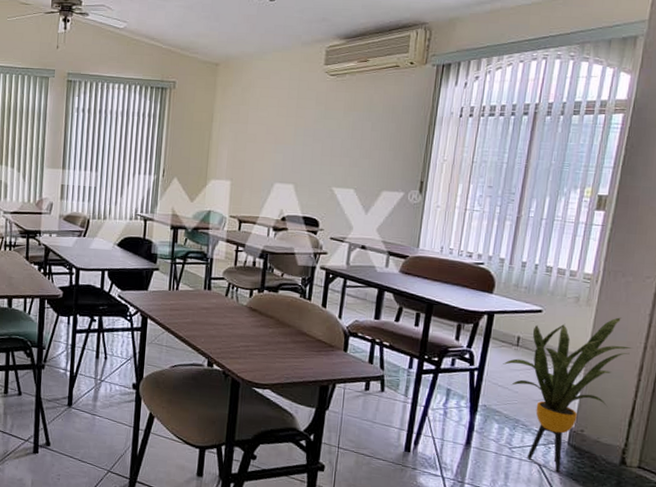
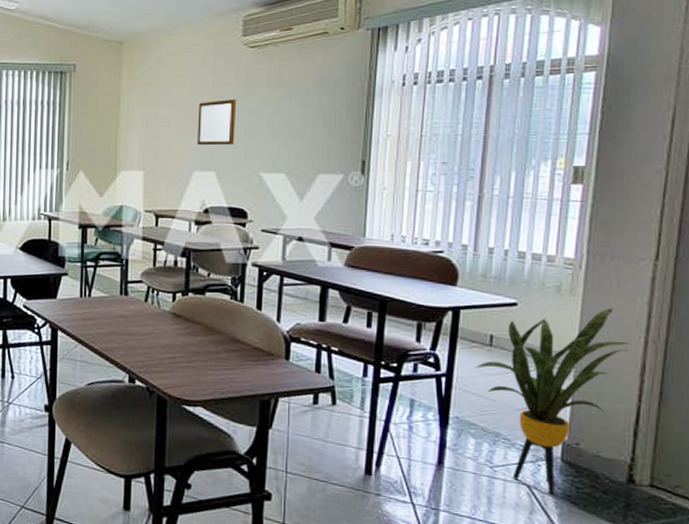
writing board: none [279,121,315,161] -> present [197,99,236,146]

